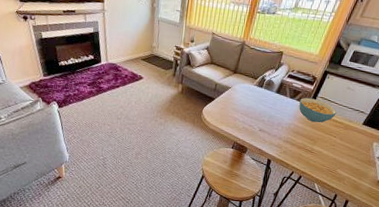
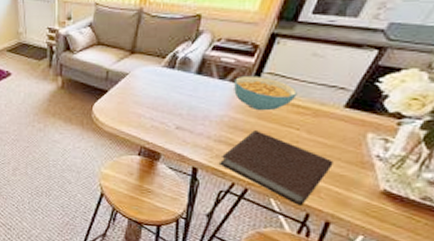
notebook: none [284,136,354,189] -> present [218,130,333,207]

